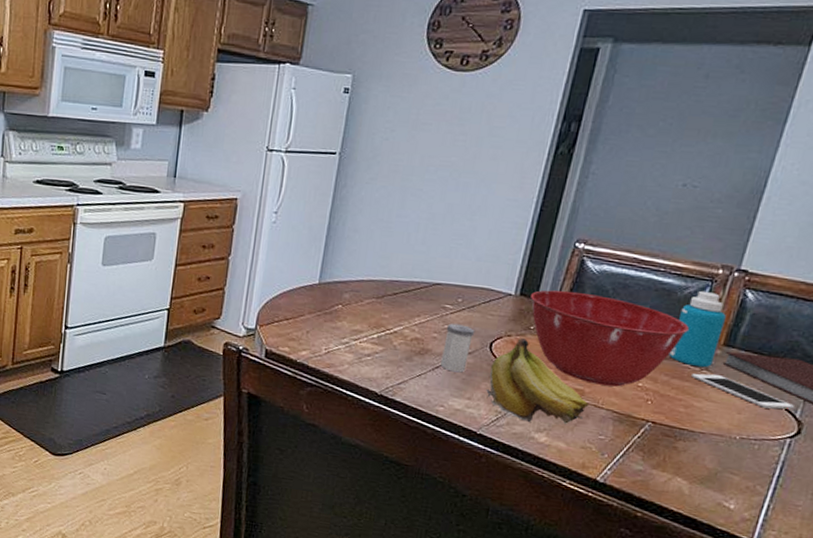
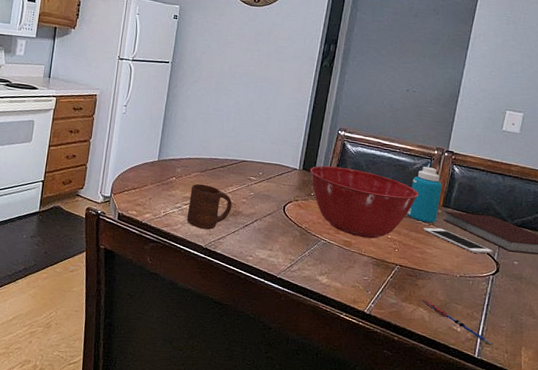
cup: none [355,313,419,372] -> present [186,183,232,230]
salt shaker: present [440,323,475,373] -> none [249,191,273,230]
fruit: present [486,337,588,424] -> none [282,201,355,268]
pen: none [680,467,782,528] -> present [421,299,494,345]

